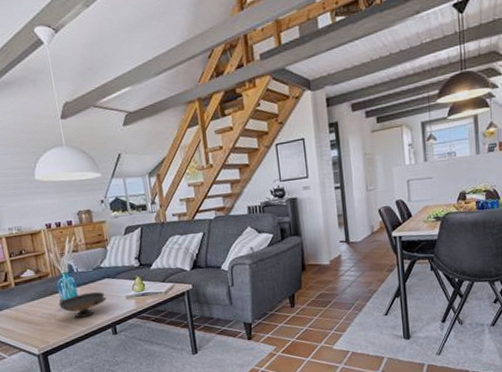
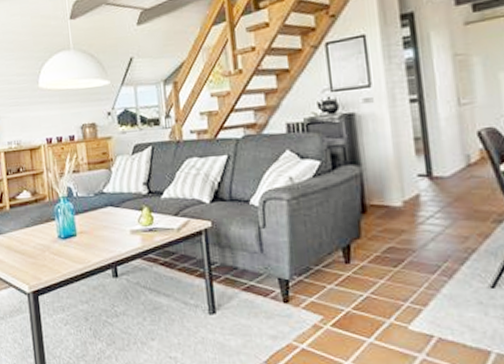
decorative bowl: present [58,291,107,319] -> none [53,222,108,254]

